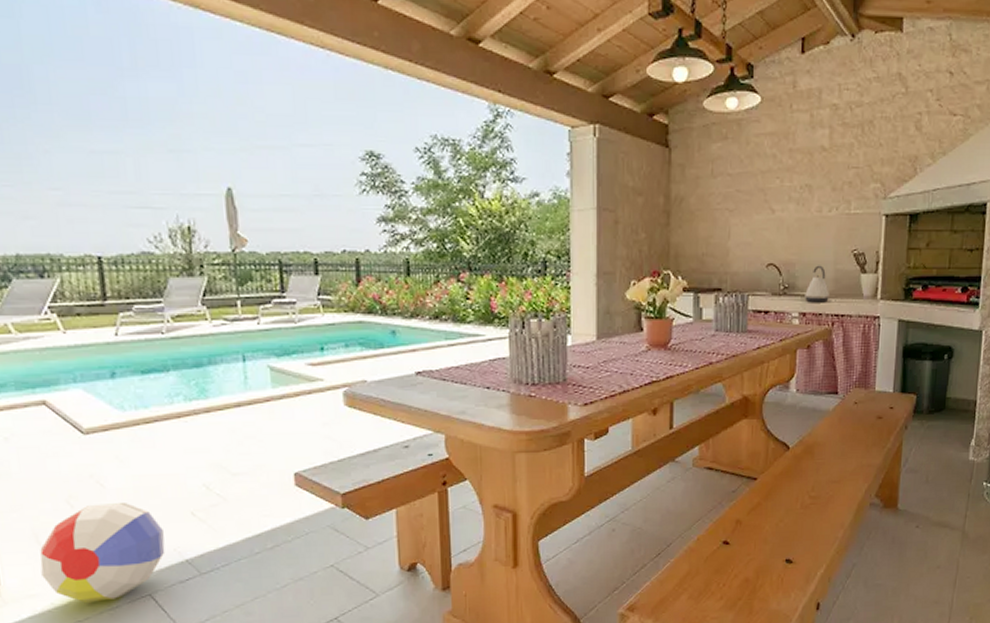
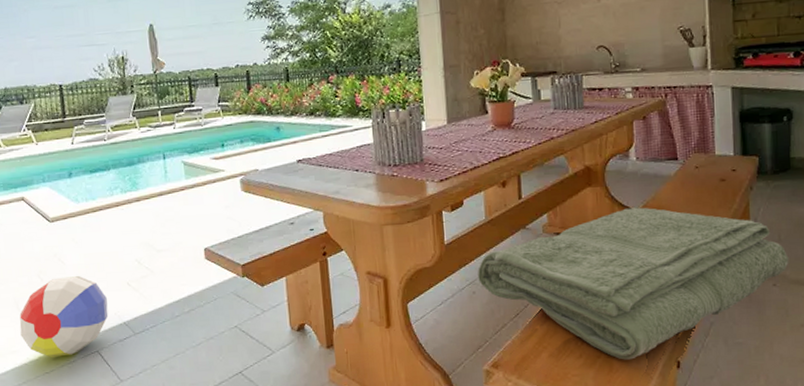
towel: none [619,443,934,602] -> present [478,207,789,360]
kettle: present [805,265,829,303] -> none [636,43,660,78]

